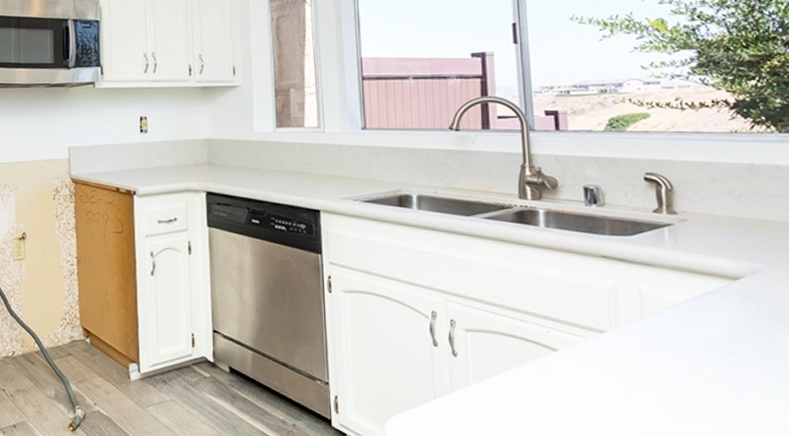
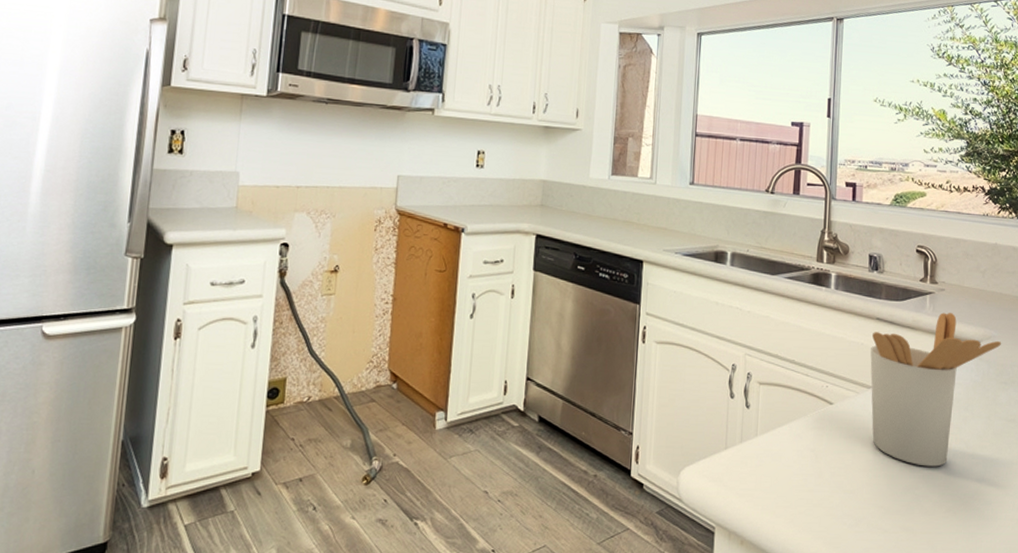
utensil holder: none [598,246,774,419] -> present [870,312,1002,467]

